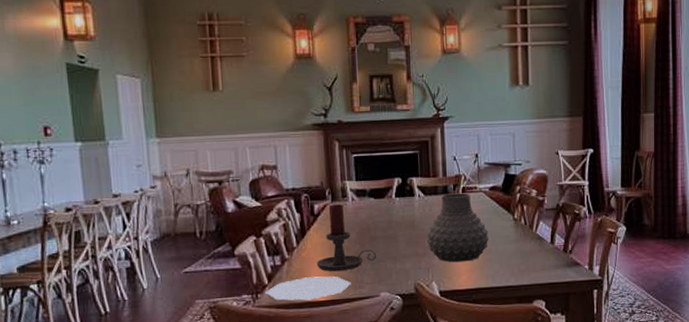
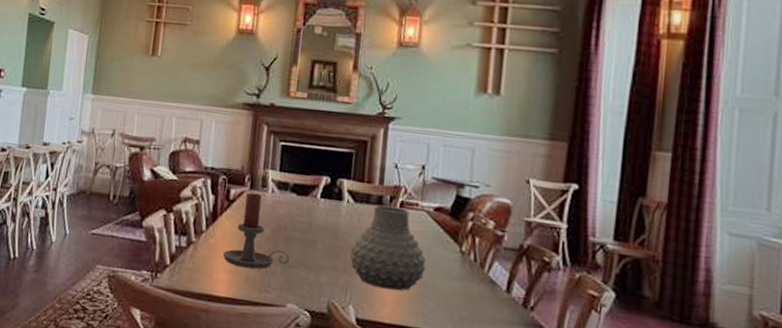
plate: present [265,276,351,301] -> none [165,266,256,294]

